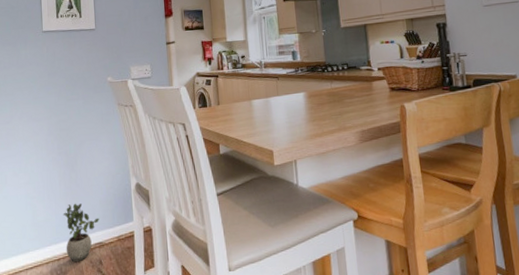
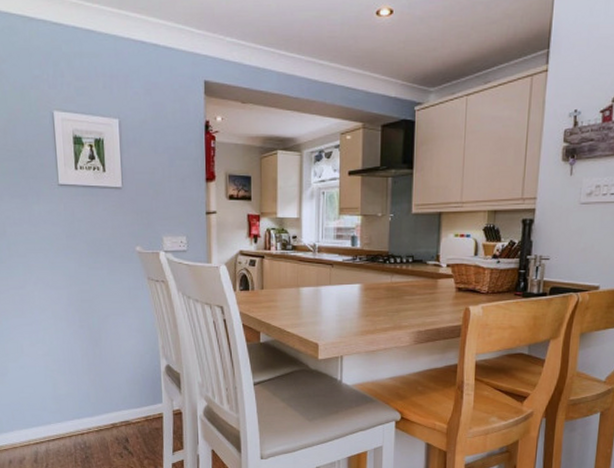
potted plant: present [63,203,99,262] -> none [86,380,126,437]

